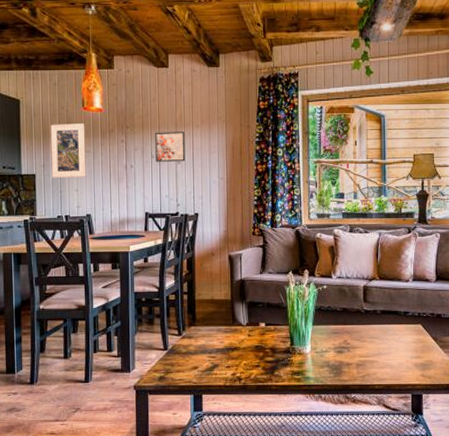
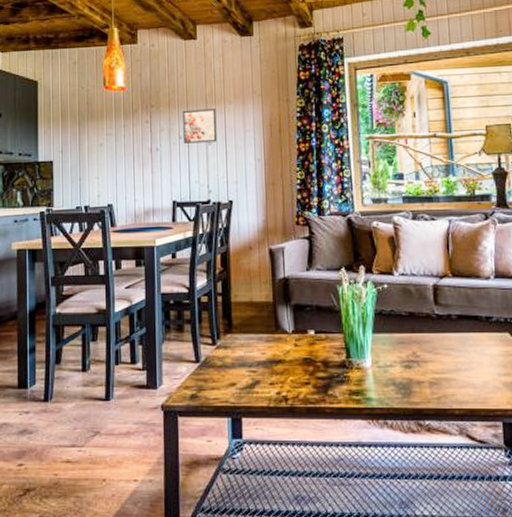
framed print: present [50,124,86,179] -> none [69,104,108,165]

